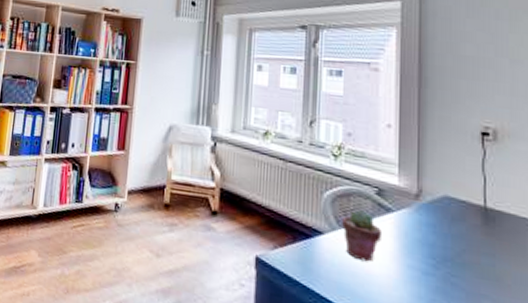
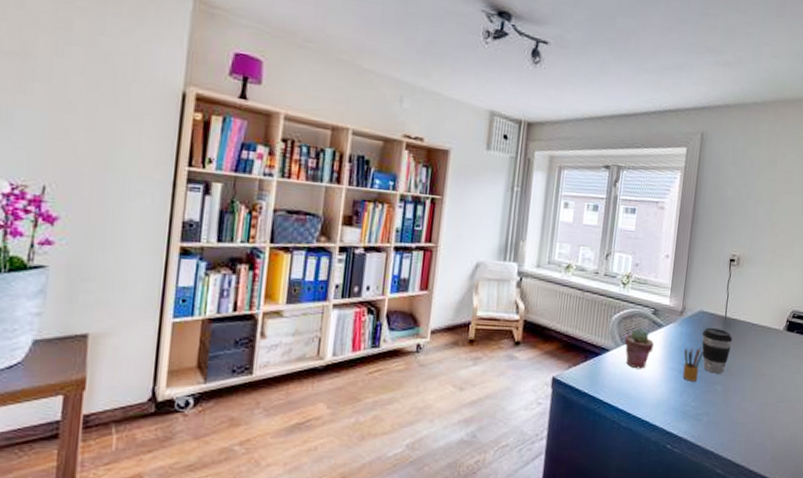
pencil box: none [427,242,458,290] -> present [683,346,705,382]
coffee cup: none [451,218,501,285] -> present [702,327,733,374]

